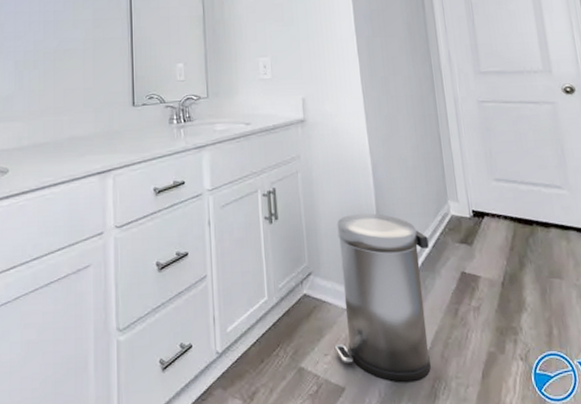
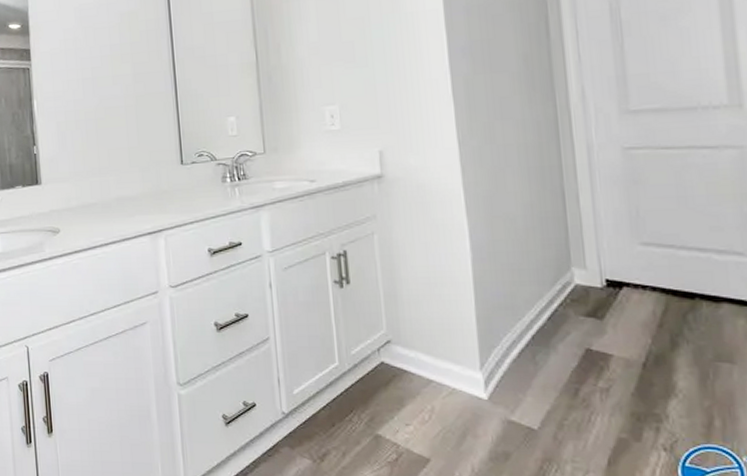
pedal bin: present [334,213,431,383] -> none [417,280,542,461]

